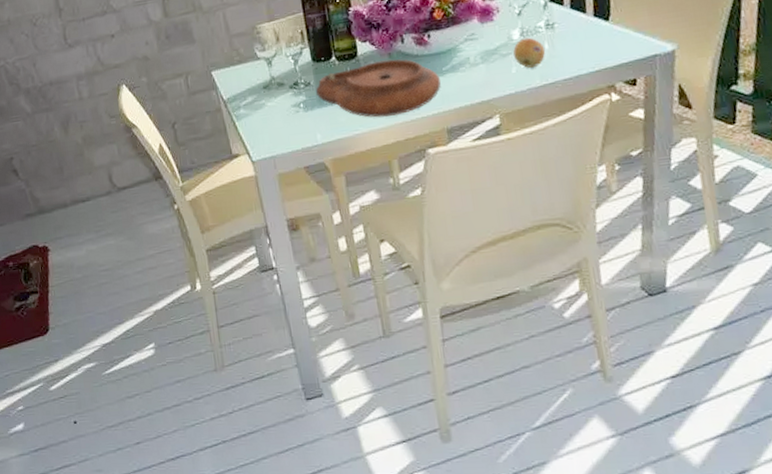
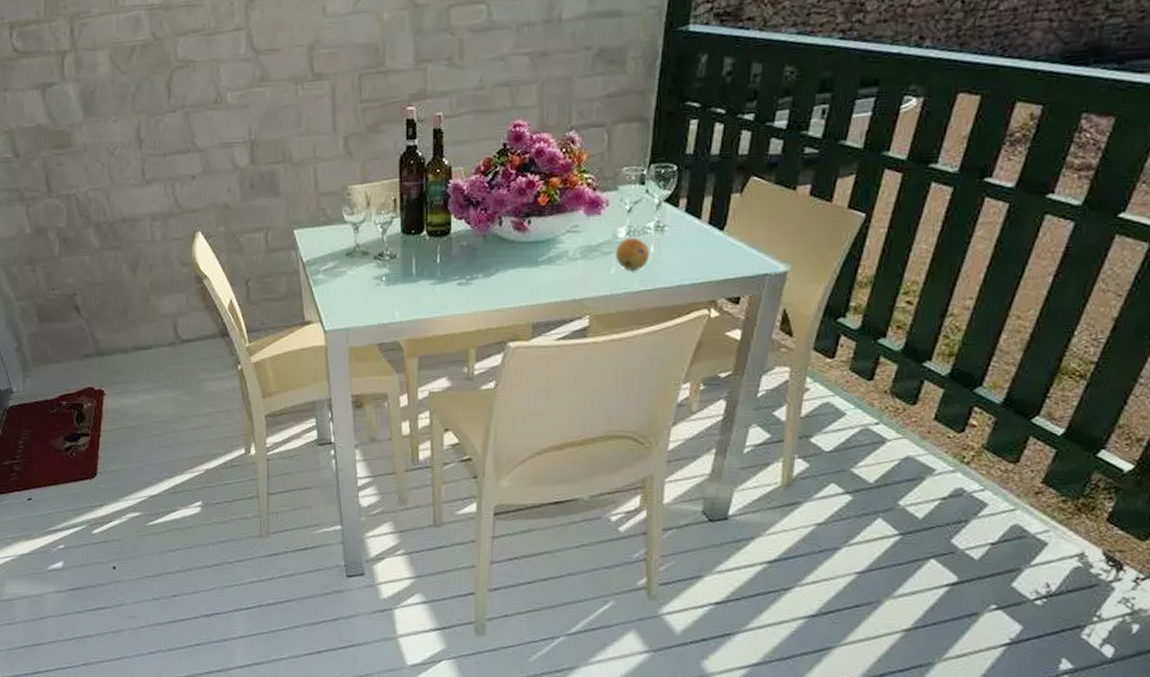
plate: present [316,59,441,118] -> none [401,242,533,302]

